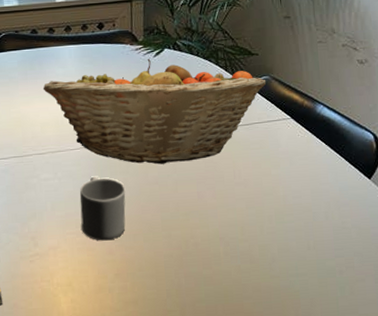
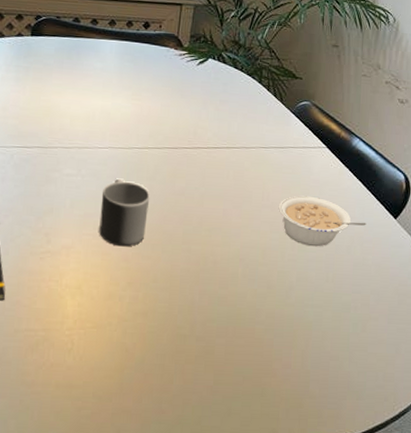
fruit basket: present [42,58,266,164] -> none [78,66,306,177]
legume: none [251,168,341,217] -> present [278,195,367,247]

